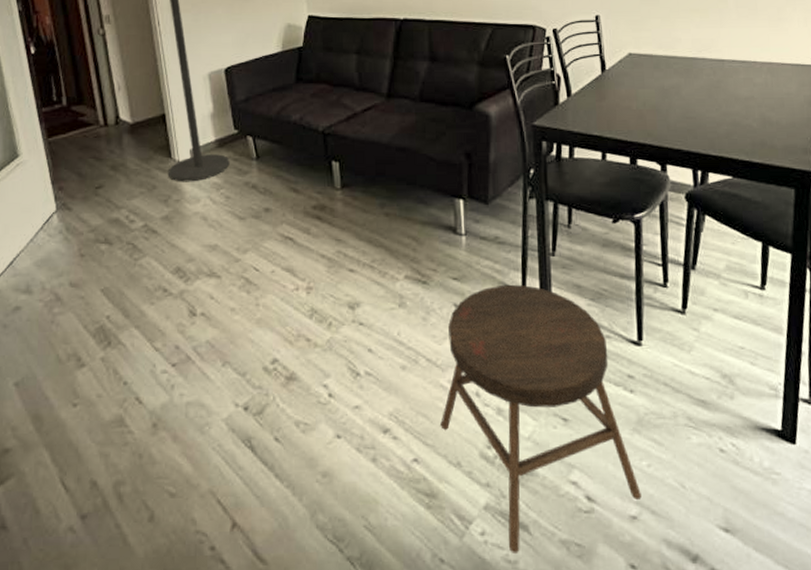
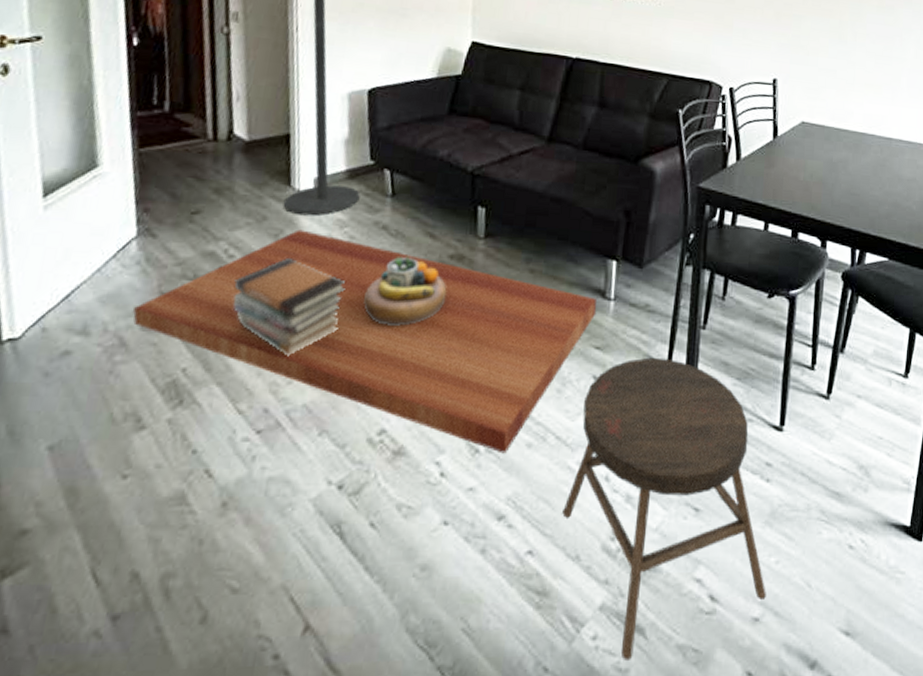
coffee table: none [63,194,450,376] -> present [133,229,597,454]
book stack: none [137,218,228,302] -> present [233,257,346,357]
decorative bowl: none [245,210,314,270] -> present [363,256,447,326]

